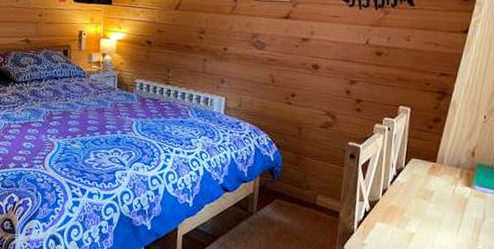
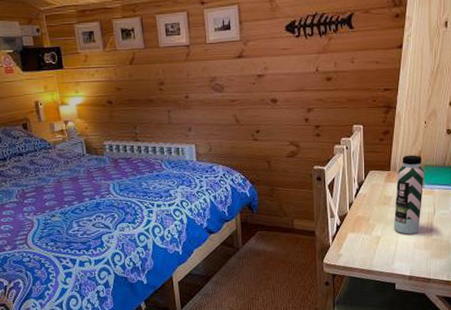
water bottle: none [431,149,477,239] -> present [393,155,425,234]

